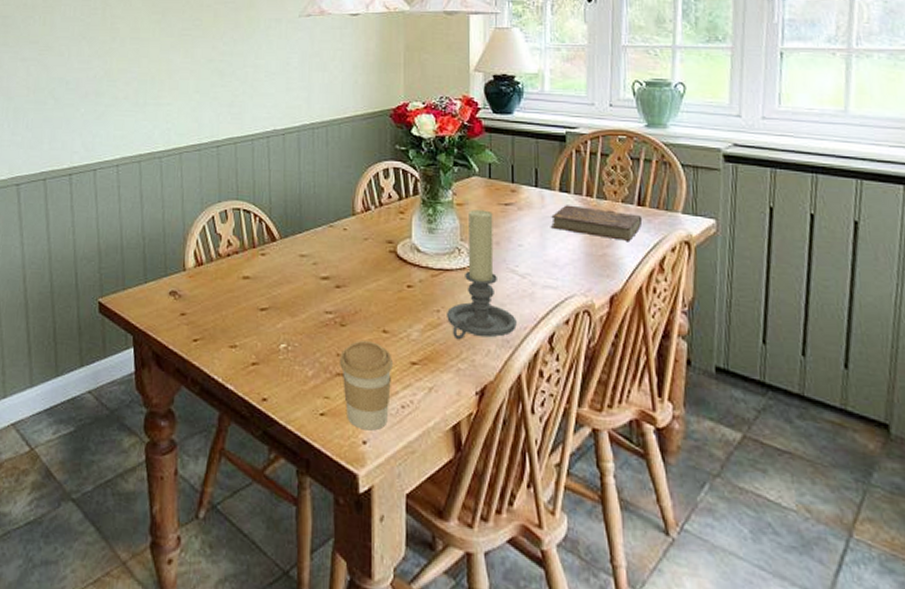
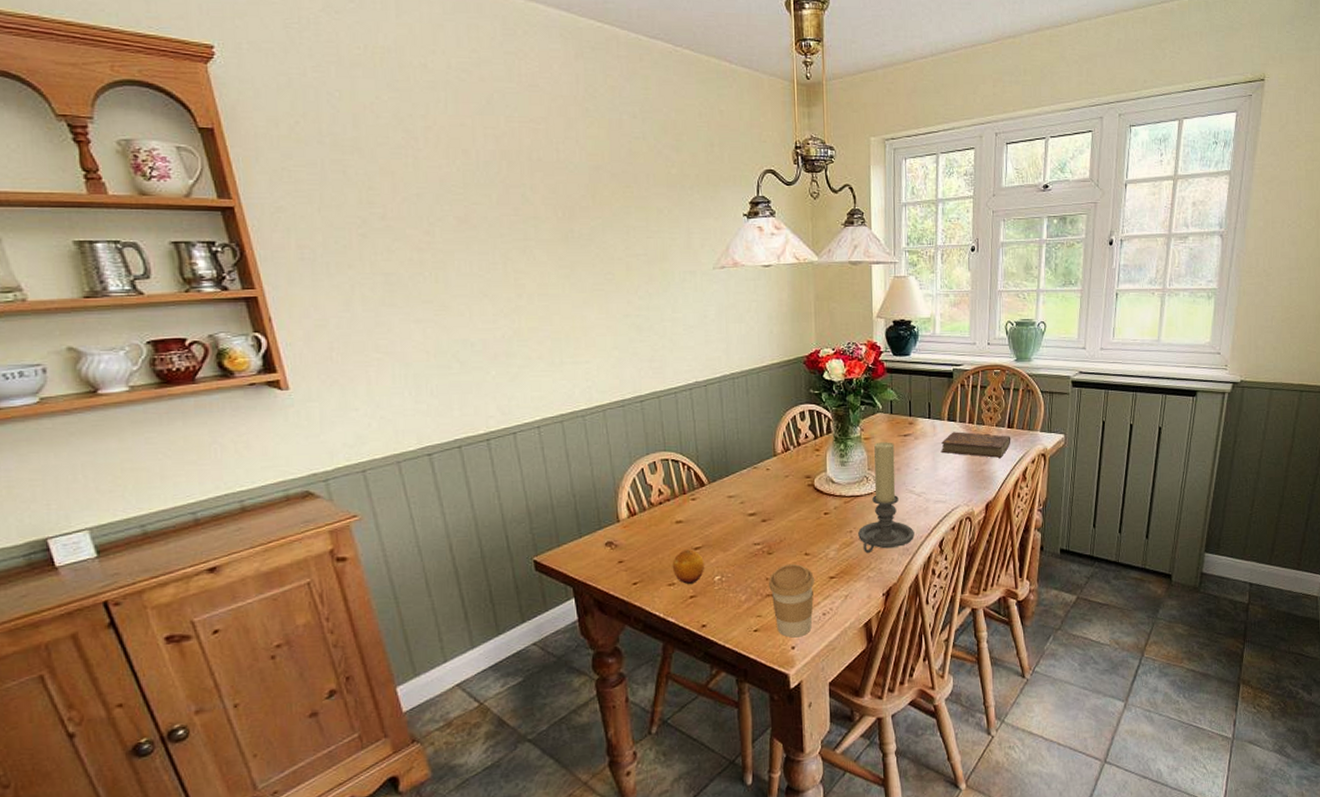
fruit: none [235,309,271,349] -> present [672,549,705,584]

